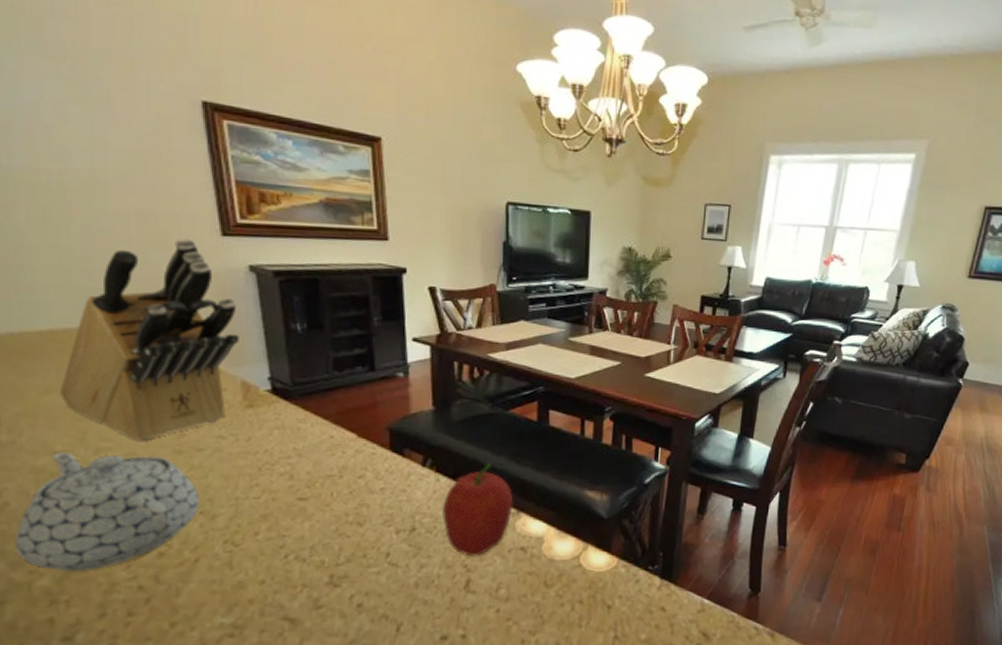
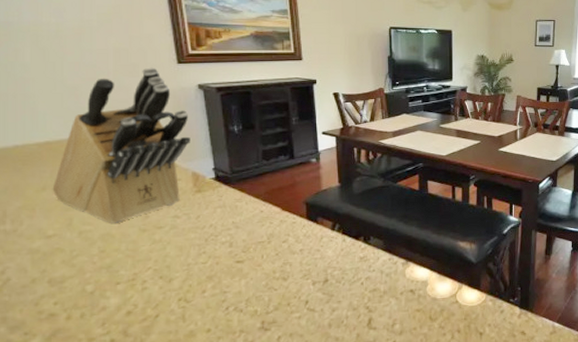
teapot: present [14,451,200,572] -> none [14,235,160,332]
fruit: present [441,463,514,557] -> none [347,225,403,300]

